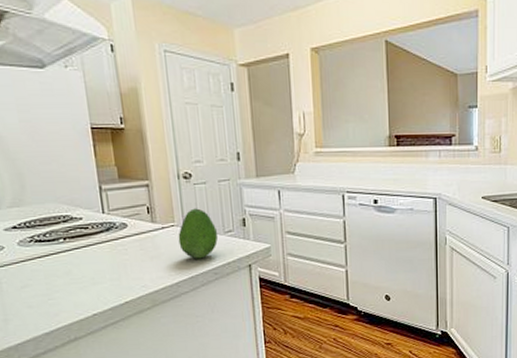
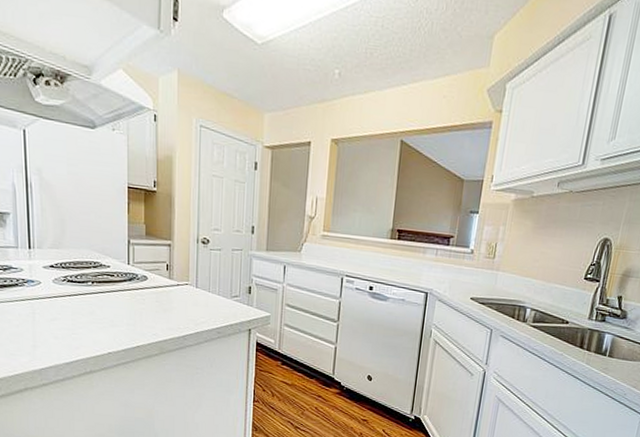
fruit: present [178,208,219,259] -> none [190,271,226,318]

